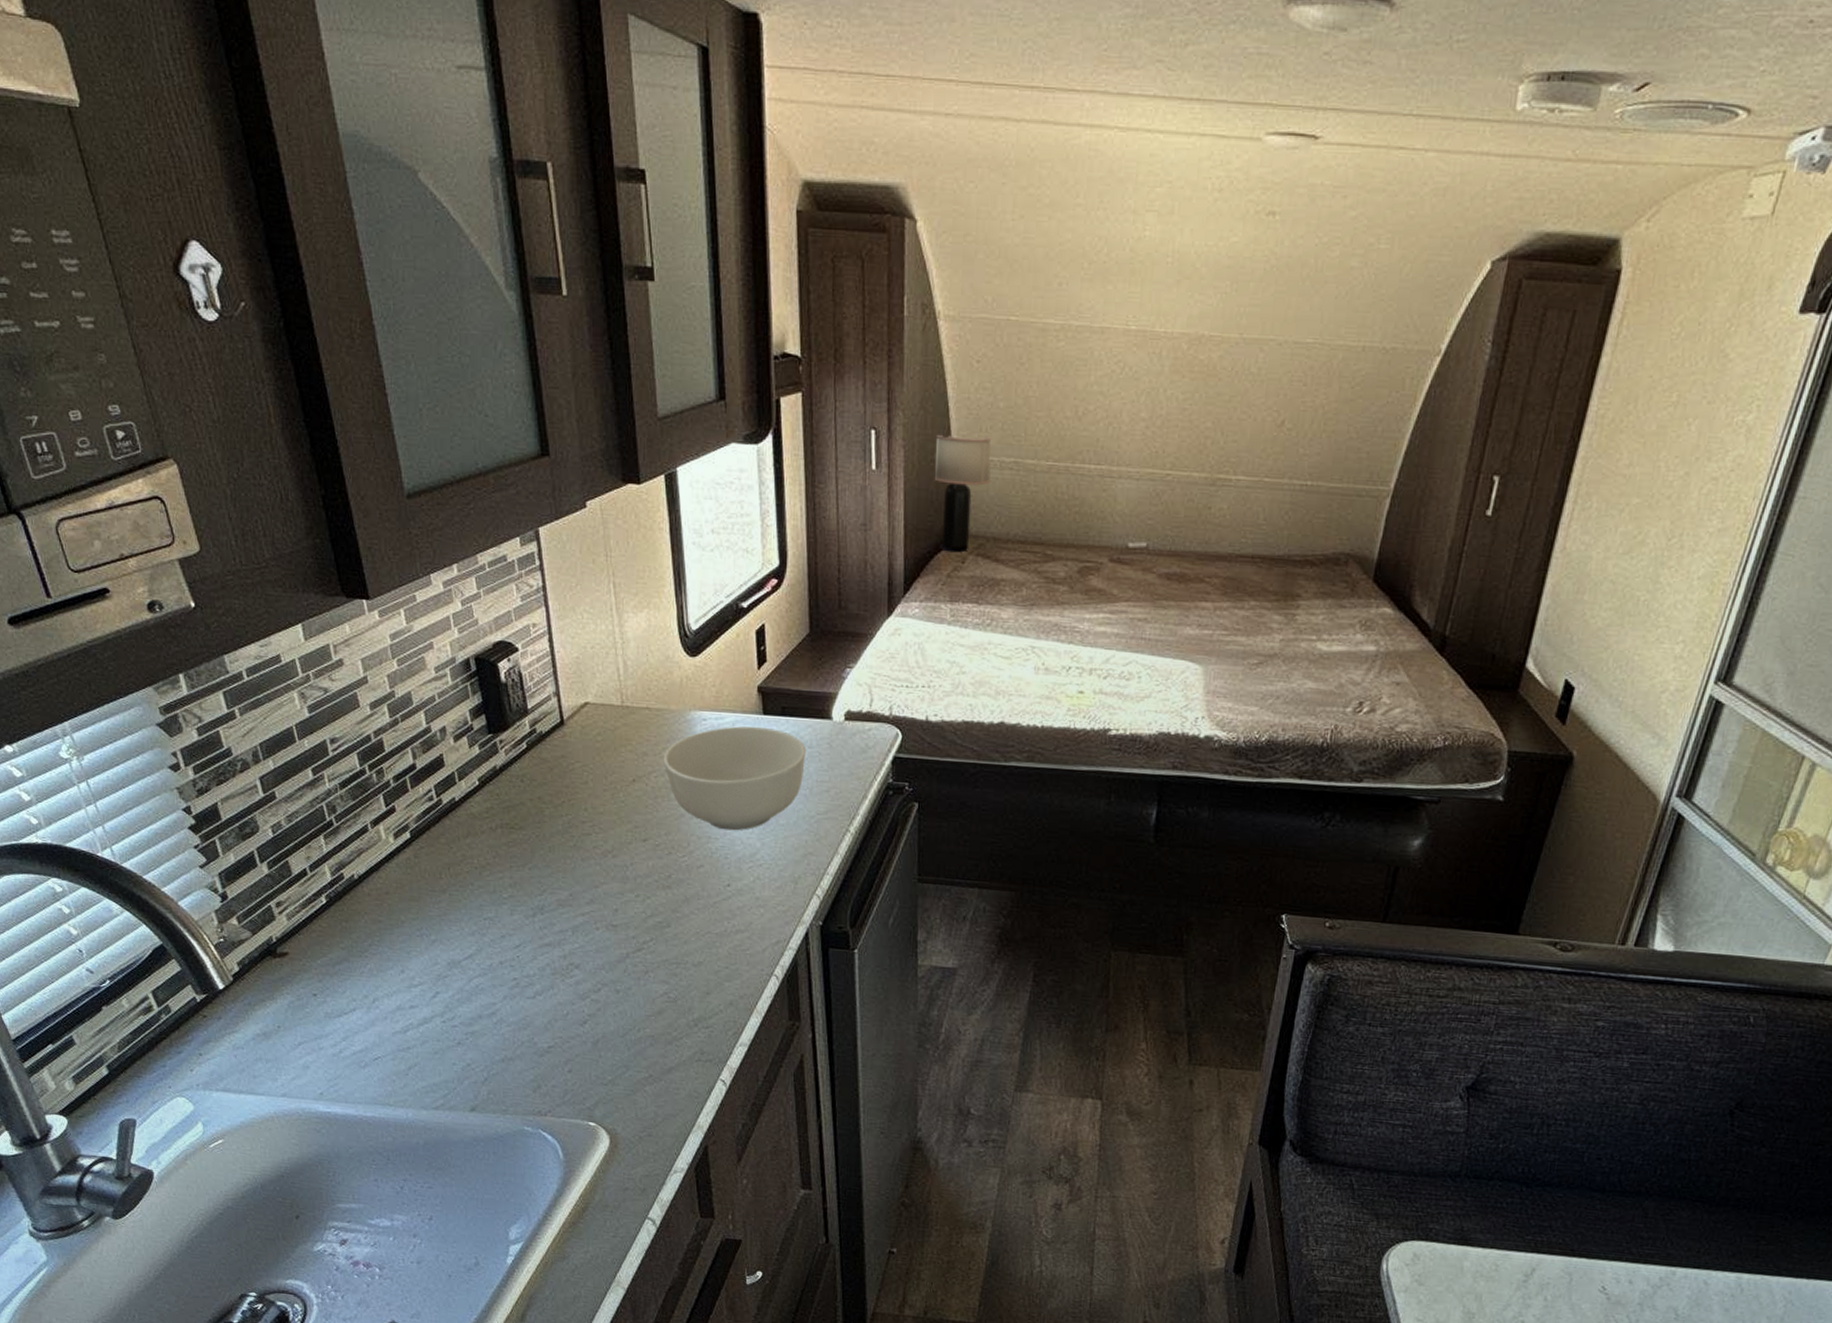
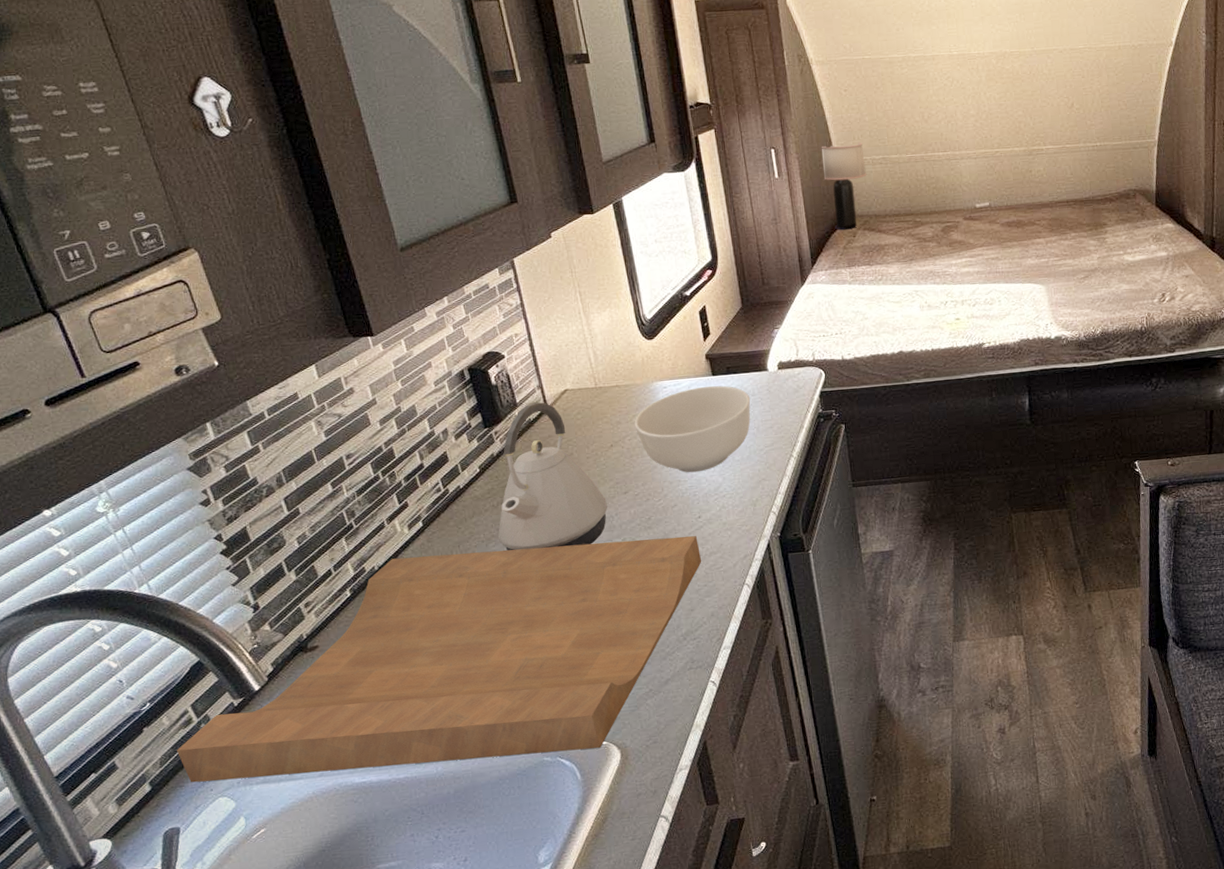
cutting board: none [136,869,726,1129] -> present [177,536,702,783]
kettle: none [494,712,622,894] -> present [498,402,607,551]

